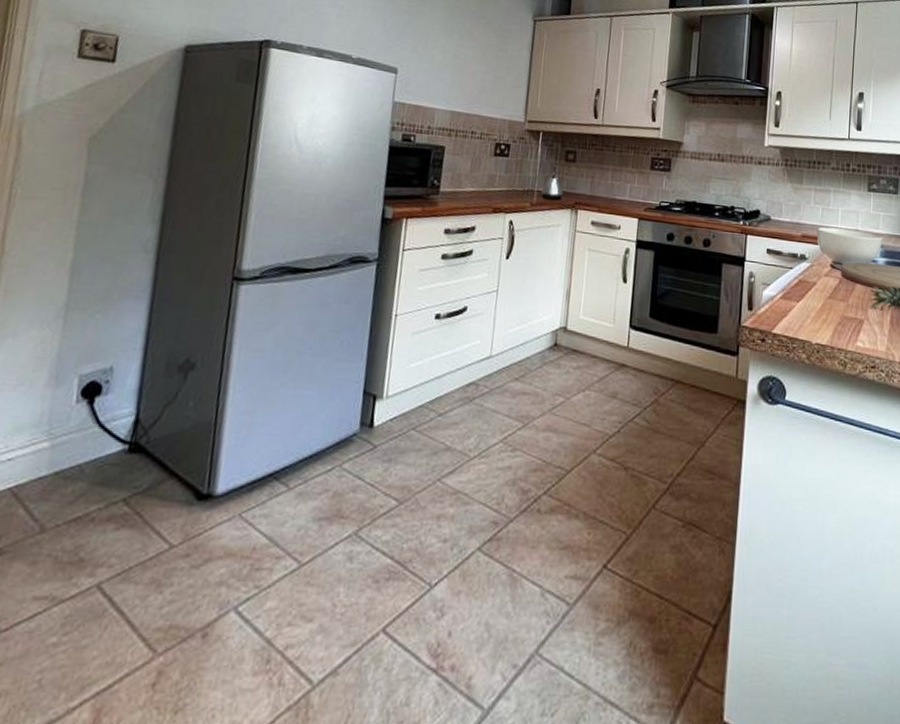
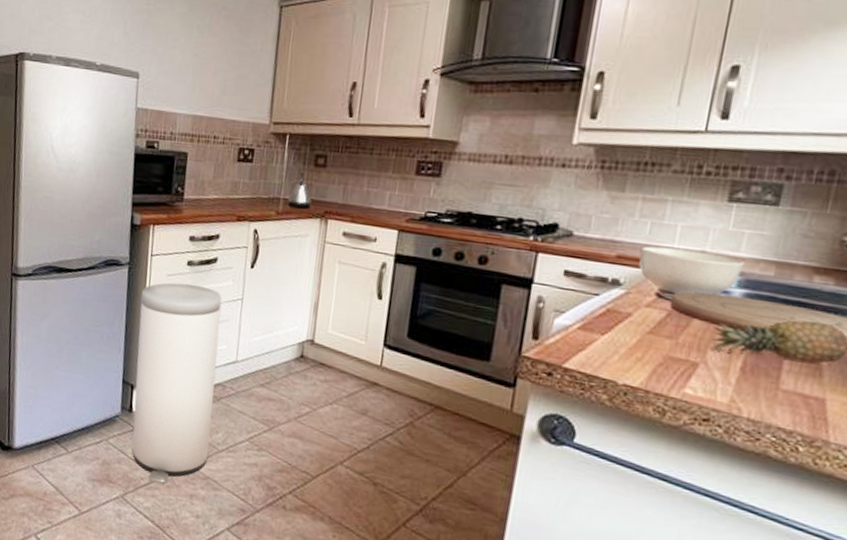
pedal bin: none [370,278,477,509] -> present [131,282,222,484]

